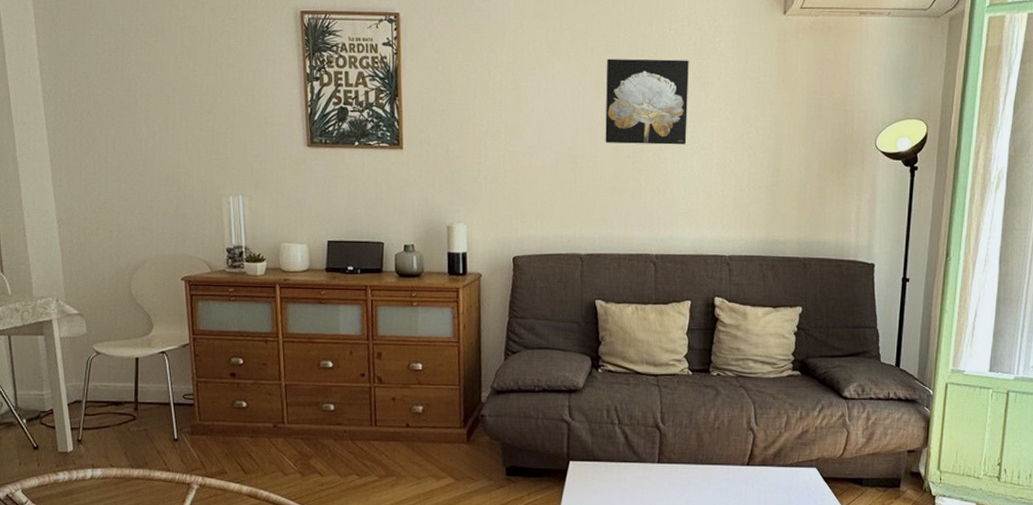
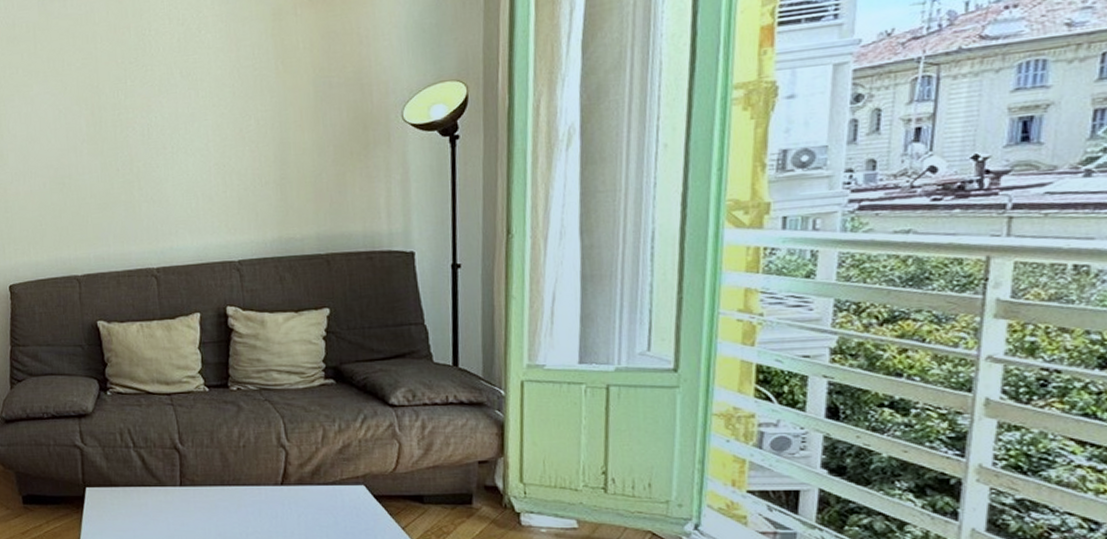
wall art: present [605,58,689,145] -> none [86,59,179,159]

